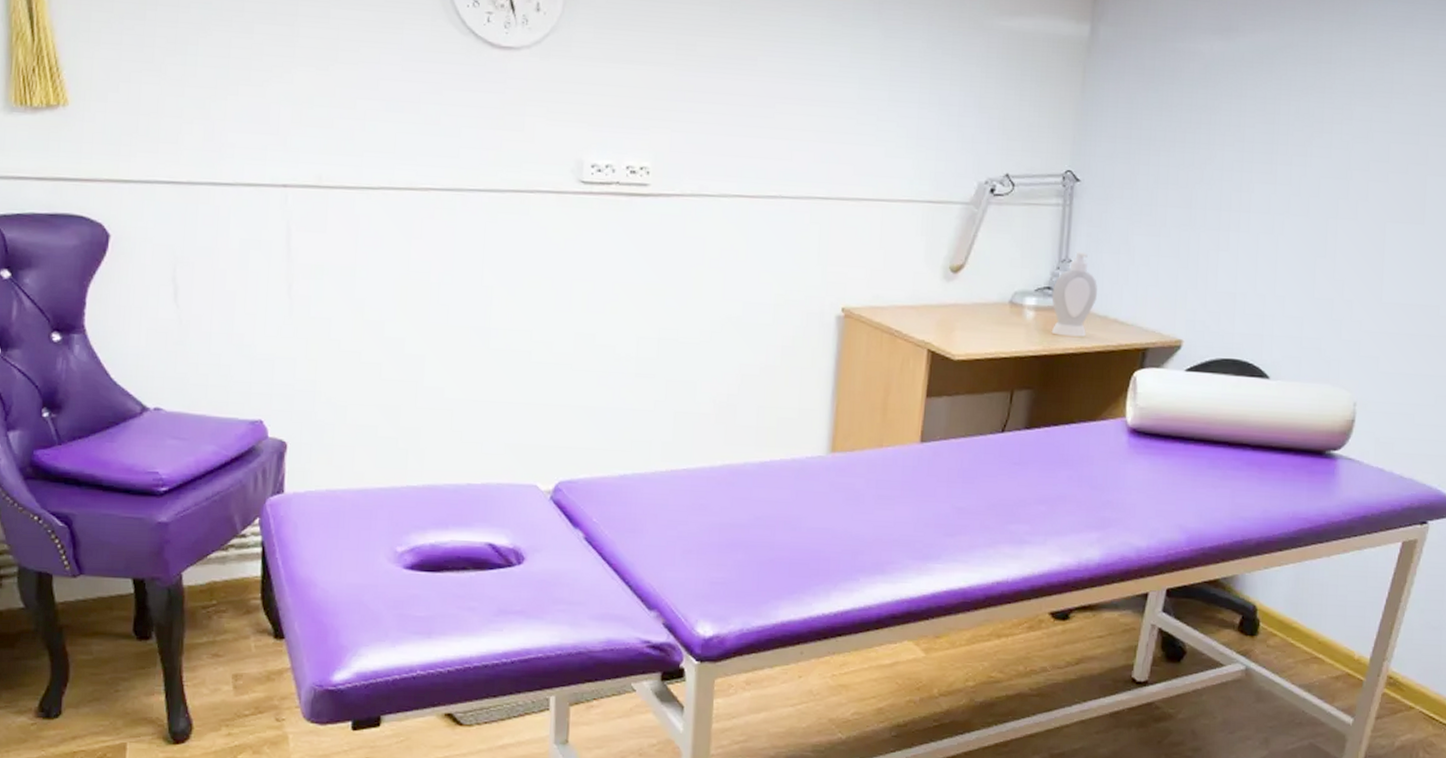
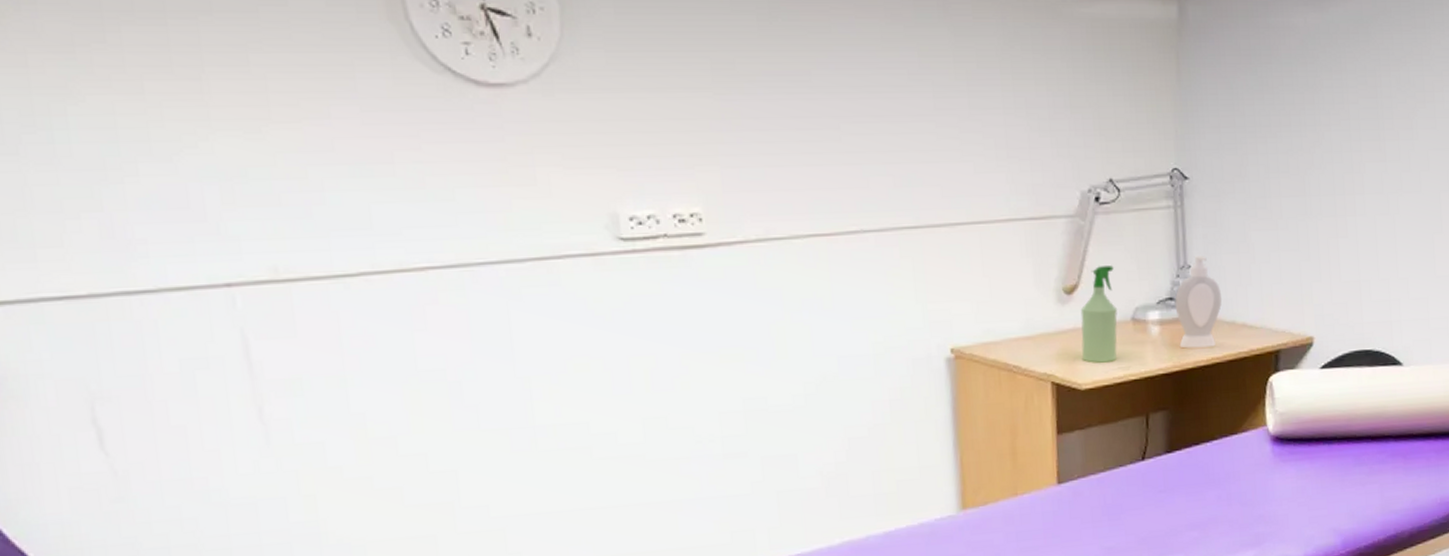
spray bottle: none [958,251,999,339] -> present [1080,266,1118,363]

